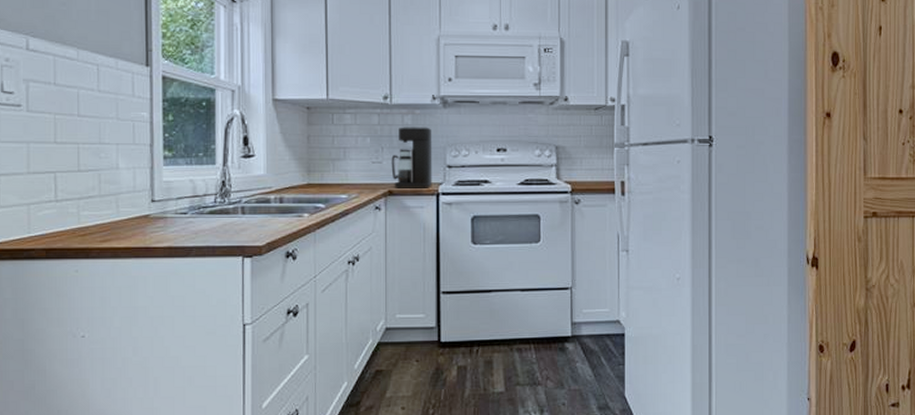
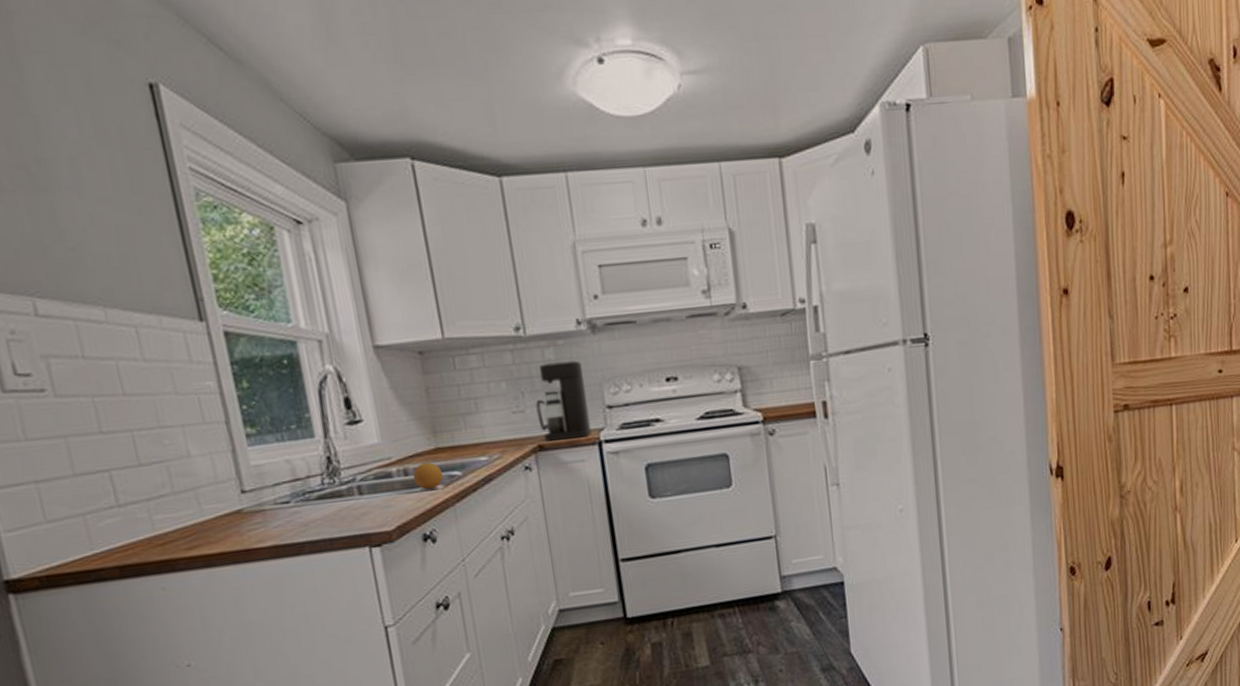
fruit: none [286,194,310,216] -> present [412,461,444,490]

